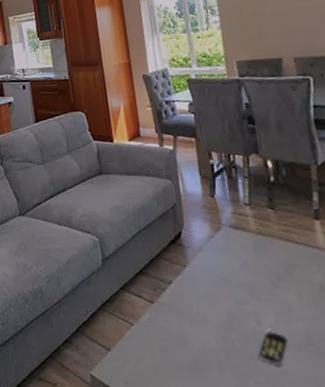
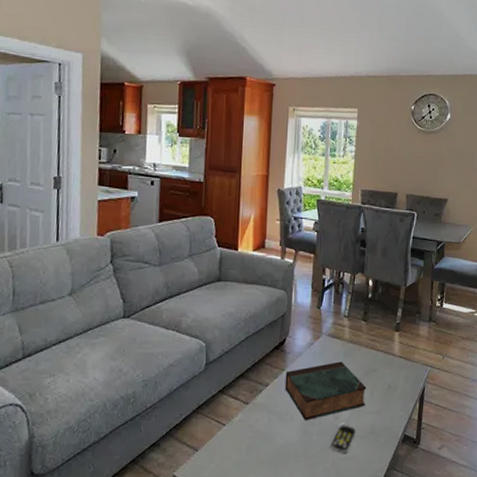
book: none [188,256,293,325] -> present [285,361,367,421]

